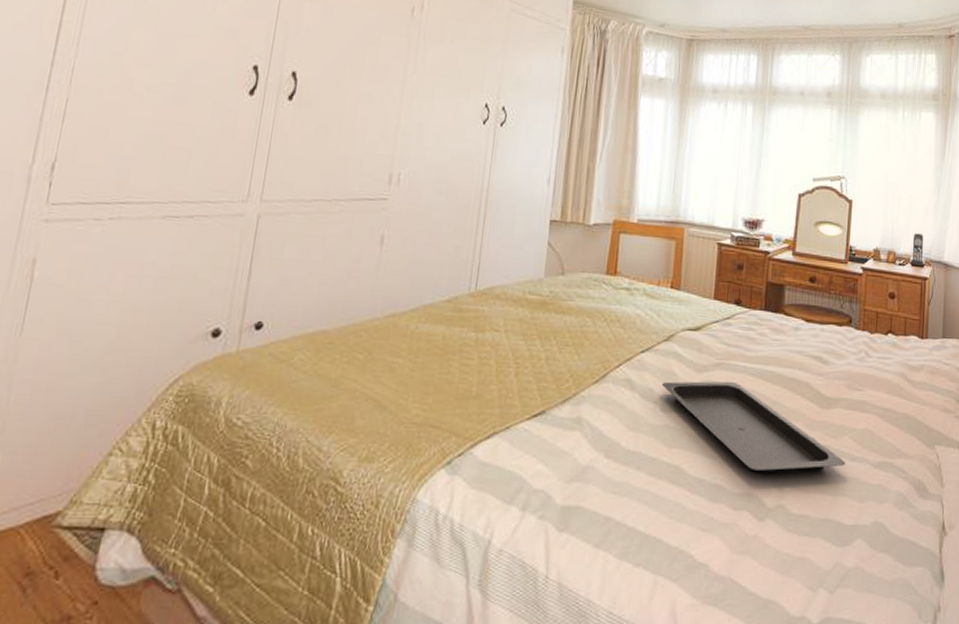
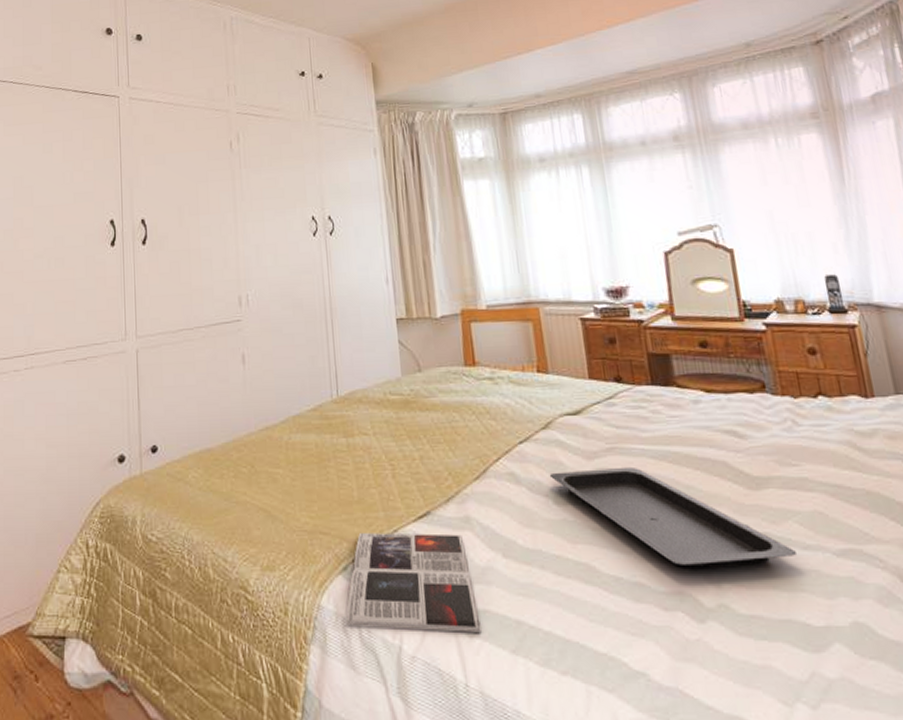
magazine: none [438,428,572,527] -> present [345,533,481,632]

